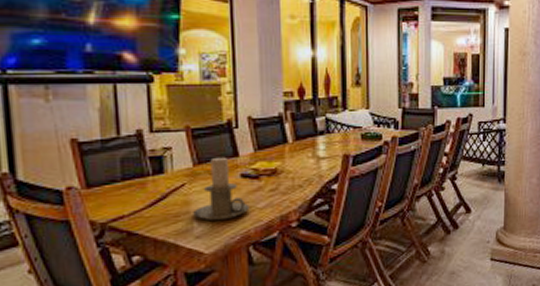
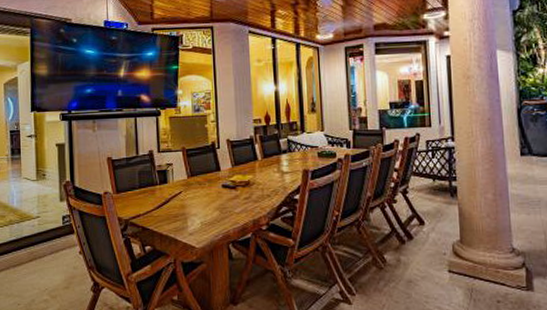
candle holder: present [193,157,250,221] -> none [188,171,229,222]

